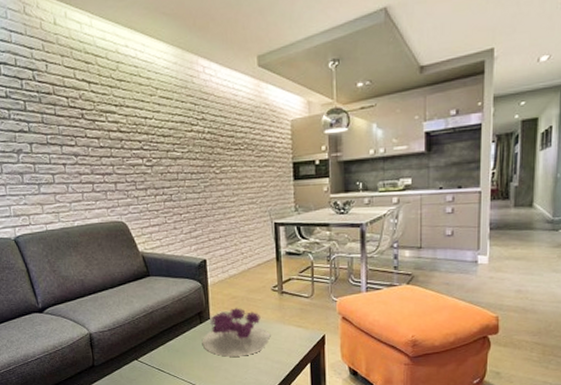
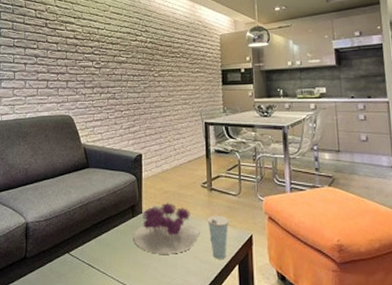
cup: none [278,317,301,359] -> present [207,215,229,259]

